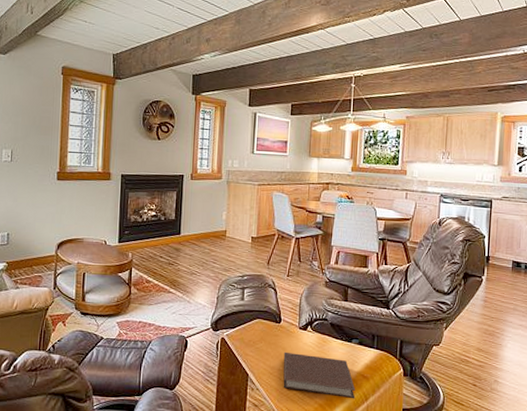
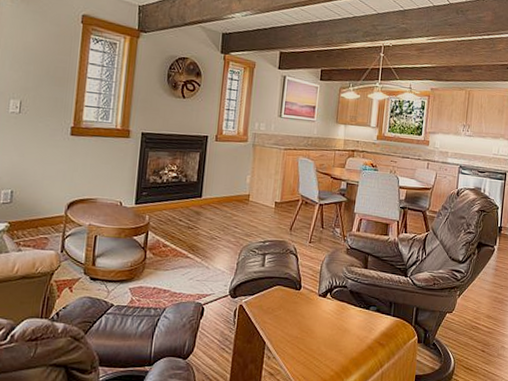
notebook: present [283,351,356,399] -> none [300,319,372,366]

